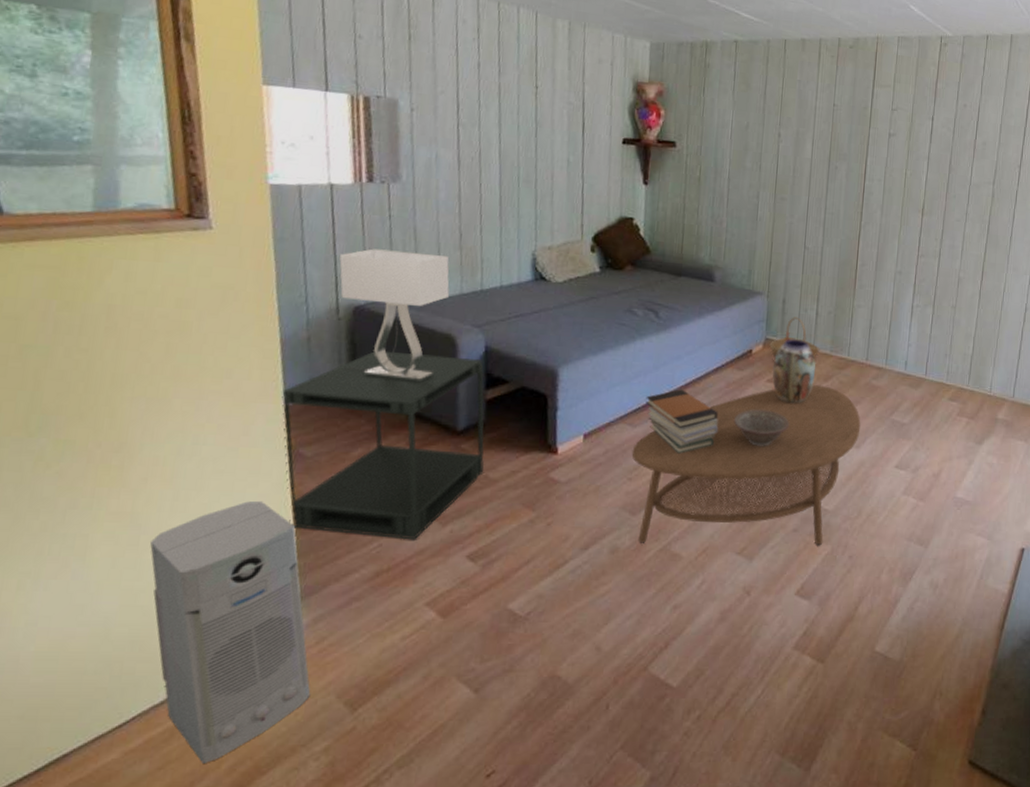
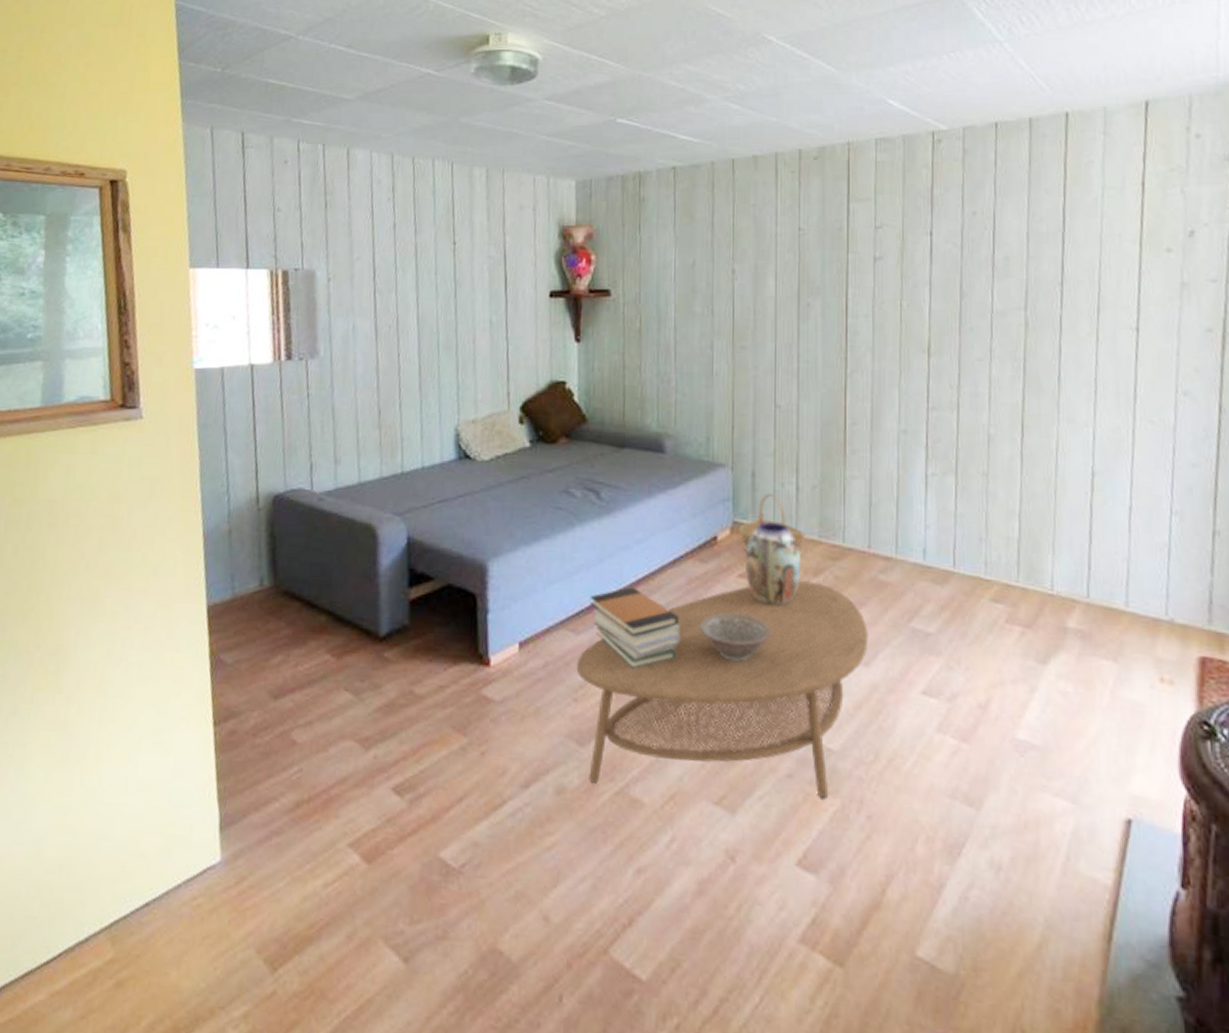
air purifier: present [150,500,311,763] -> none [80,712,230,1017]
side table: present [281,351,485,540] -> none [203,544,410,766]
table lamp: present [339,248,450,383] -> none [259,431,369,580]

